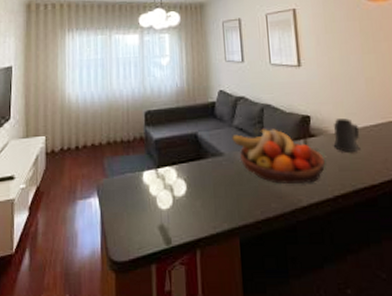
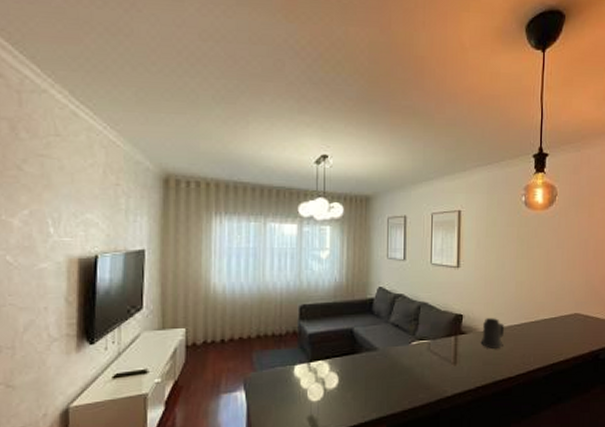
fruit bowl: present [232,128,326,184] -> none [387,325,472,377]

